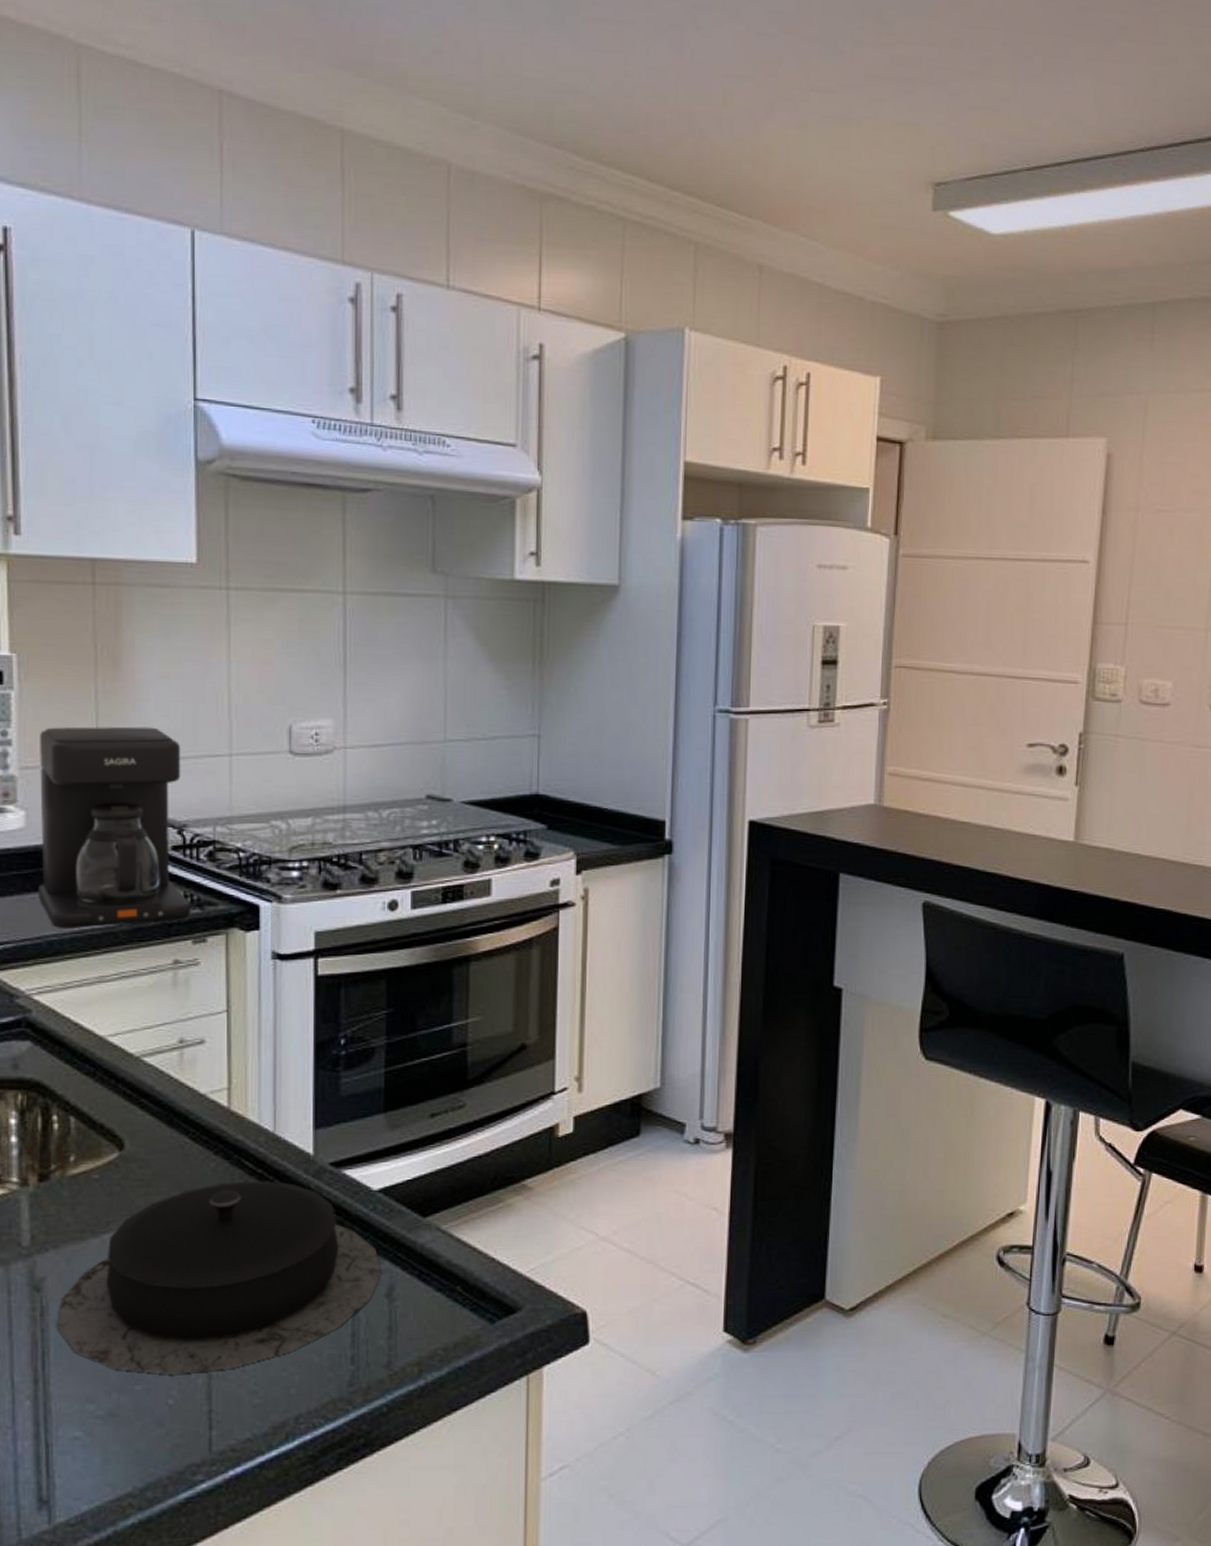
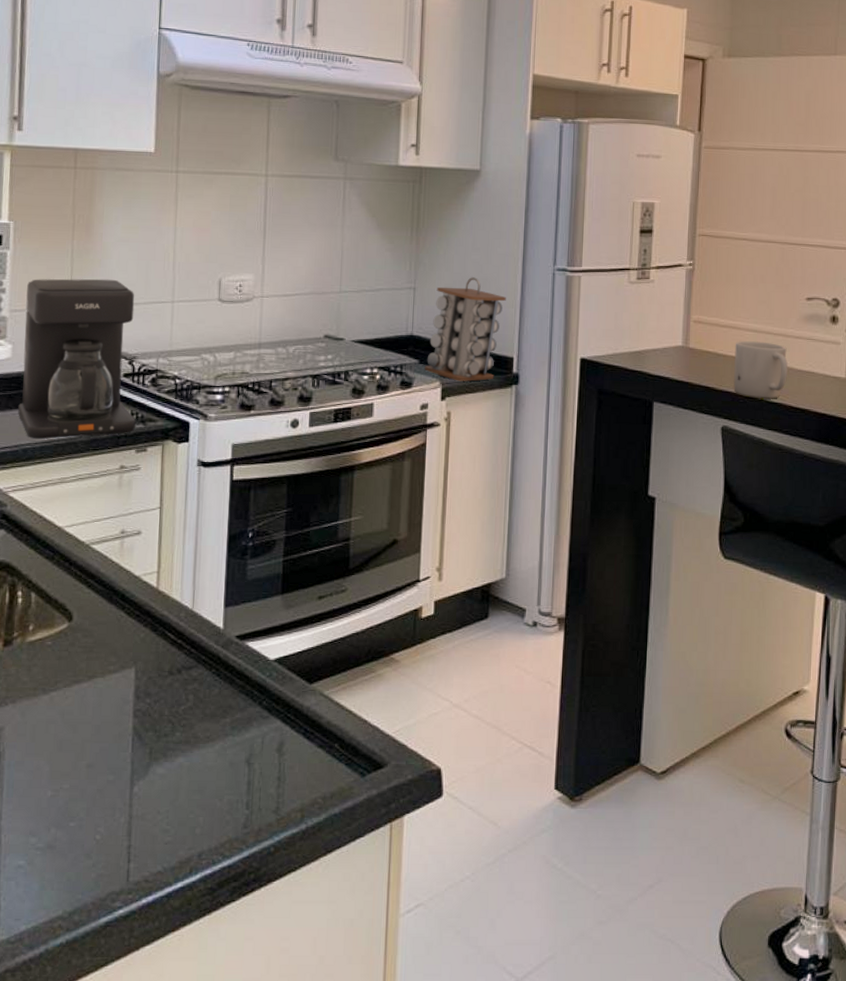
cooking pot: present [57,1181,382,1376] -> none [10,649,274,814]
spice rack: none [554,721,655,851] -> present [424,277,506,382]
mug: none [937,797,1005,868] -> present [733,341,788,399]

